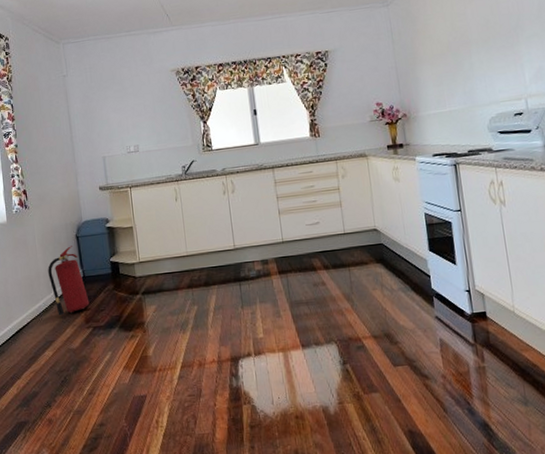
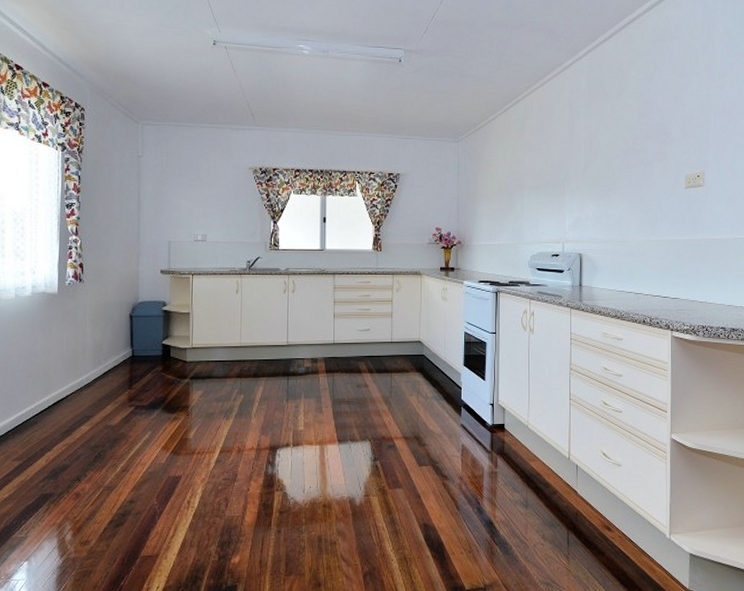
fire extinguisher: present [48,246,90,316] -> none [95,324,135,392]

